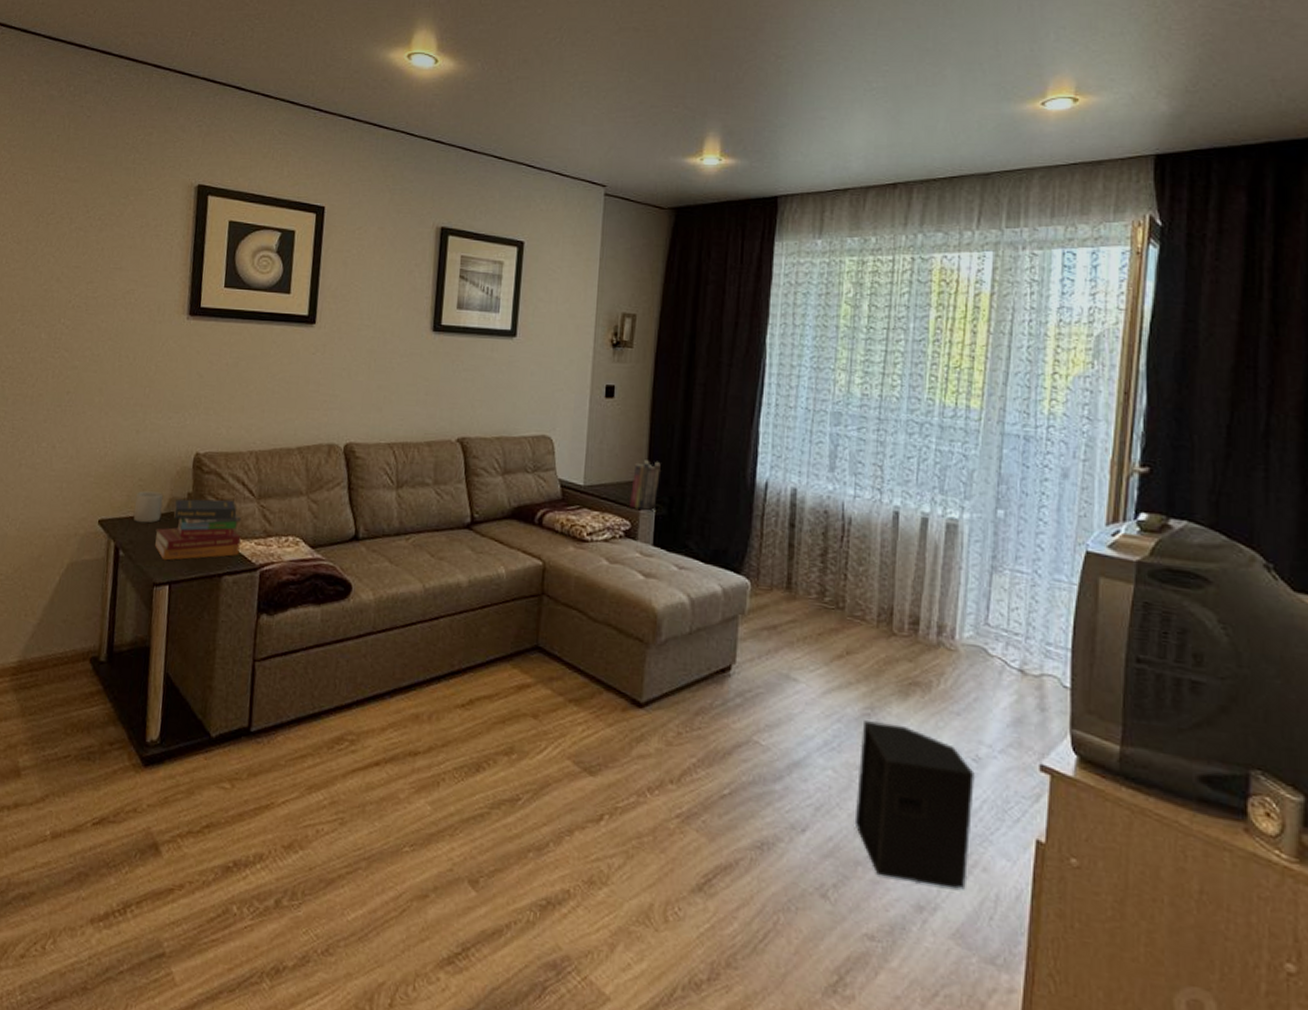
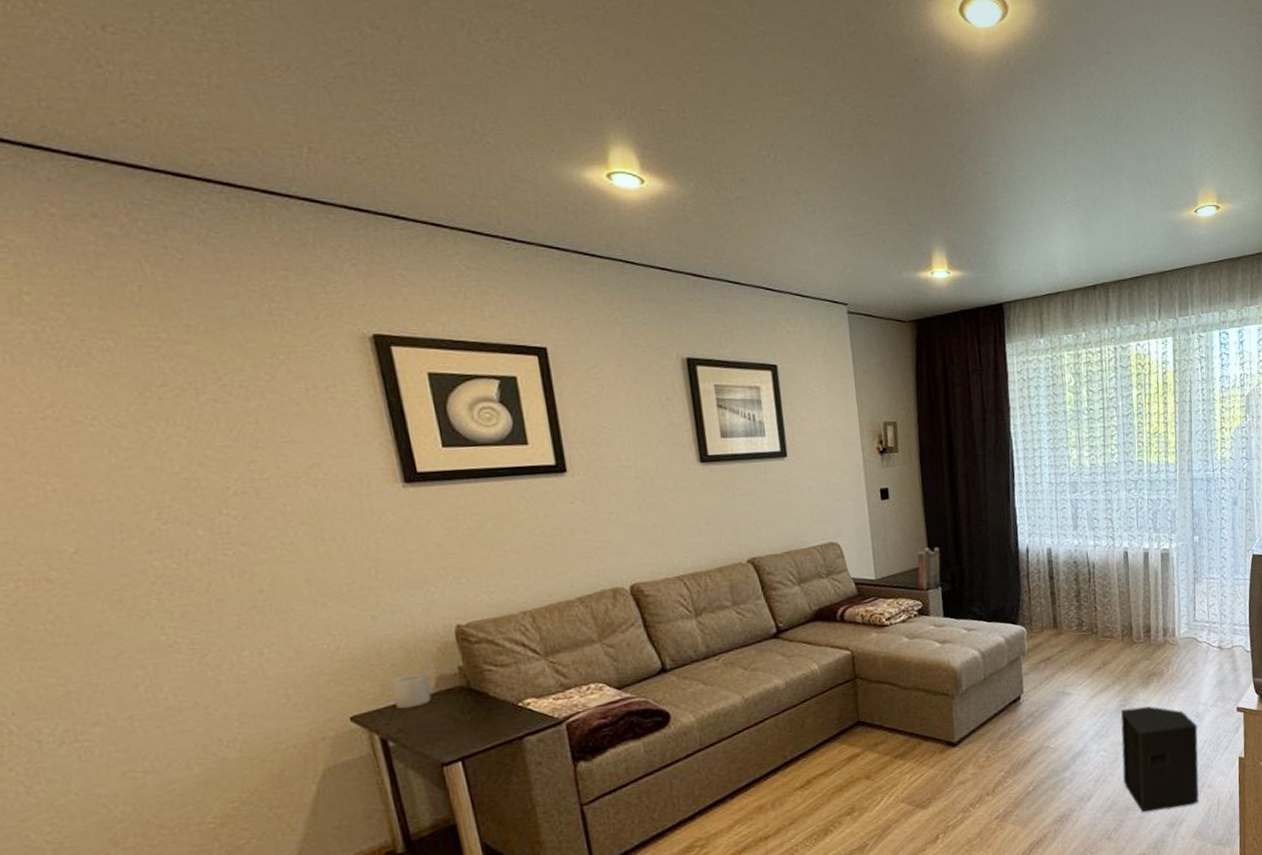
books: present [154,499,242,561] -> none [428,663,537,739]

